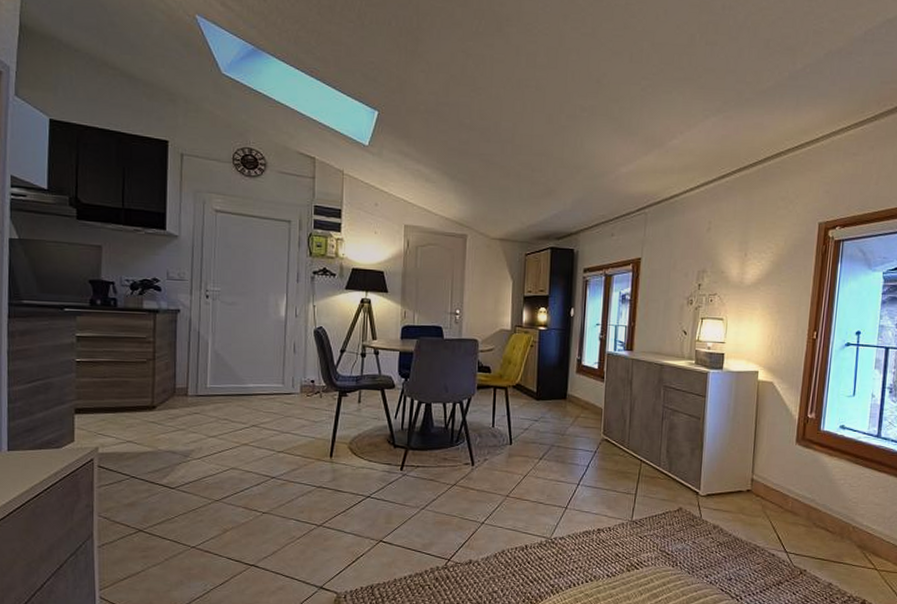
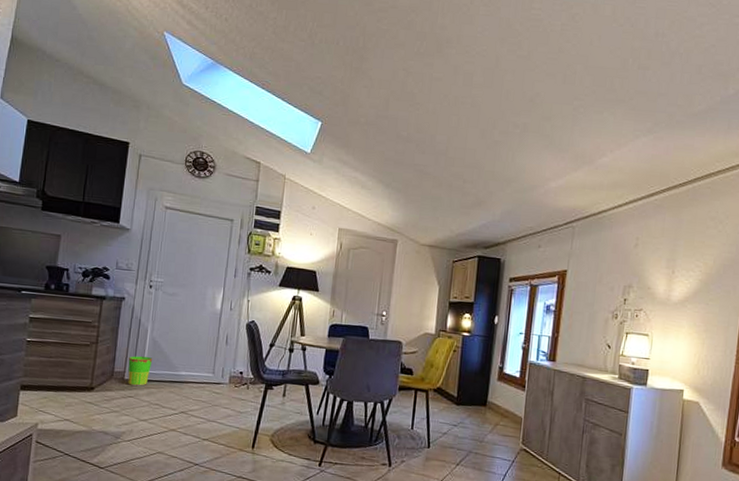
waste bin: none [190,370,217,402] -> present [128,356,153,386]

